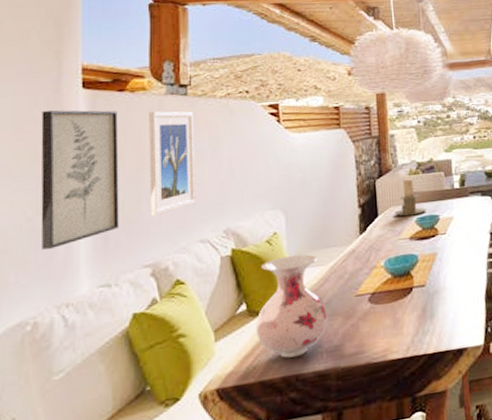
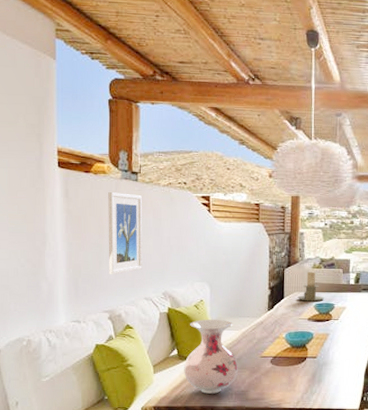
wall art: present [41,110,119,250] -> none [29,183,86,289]

